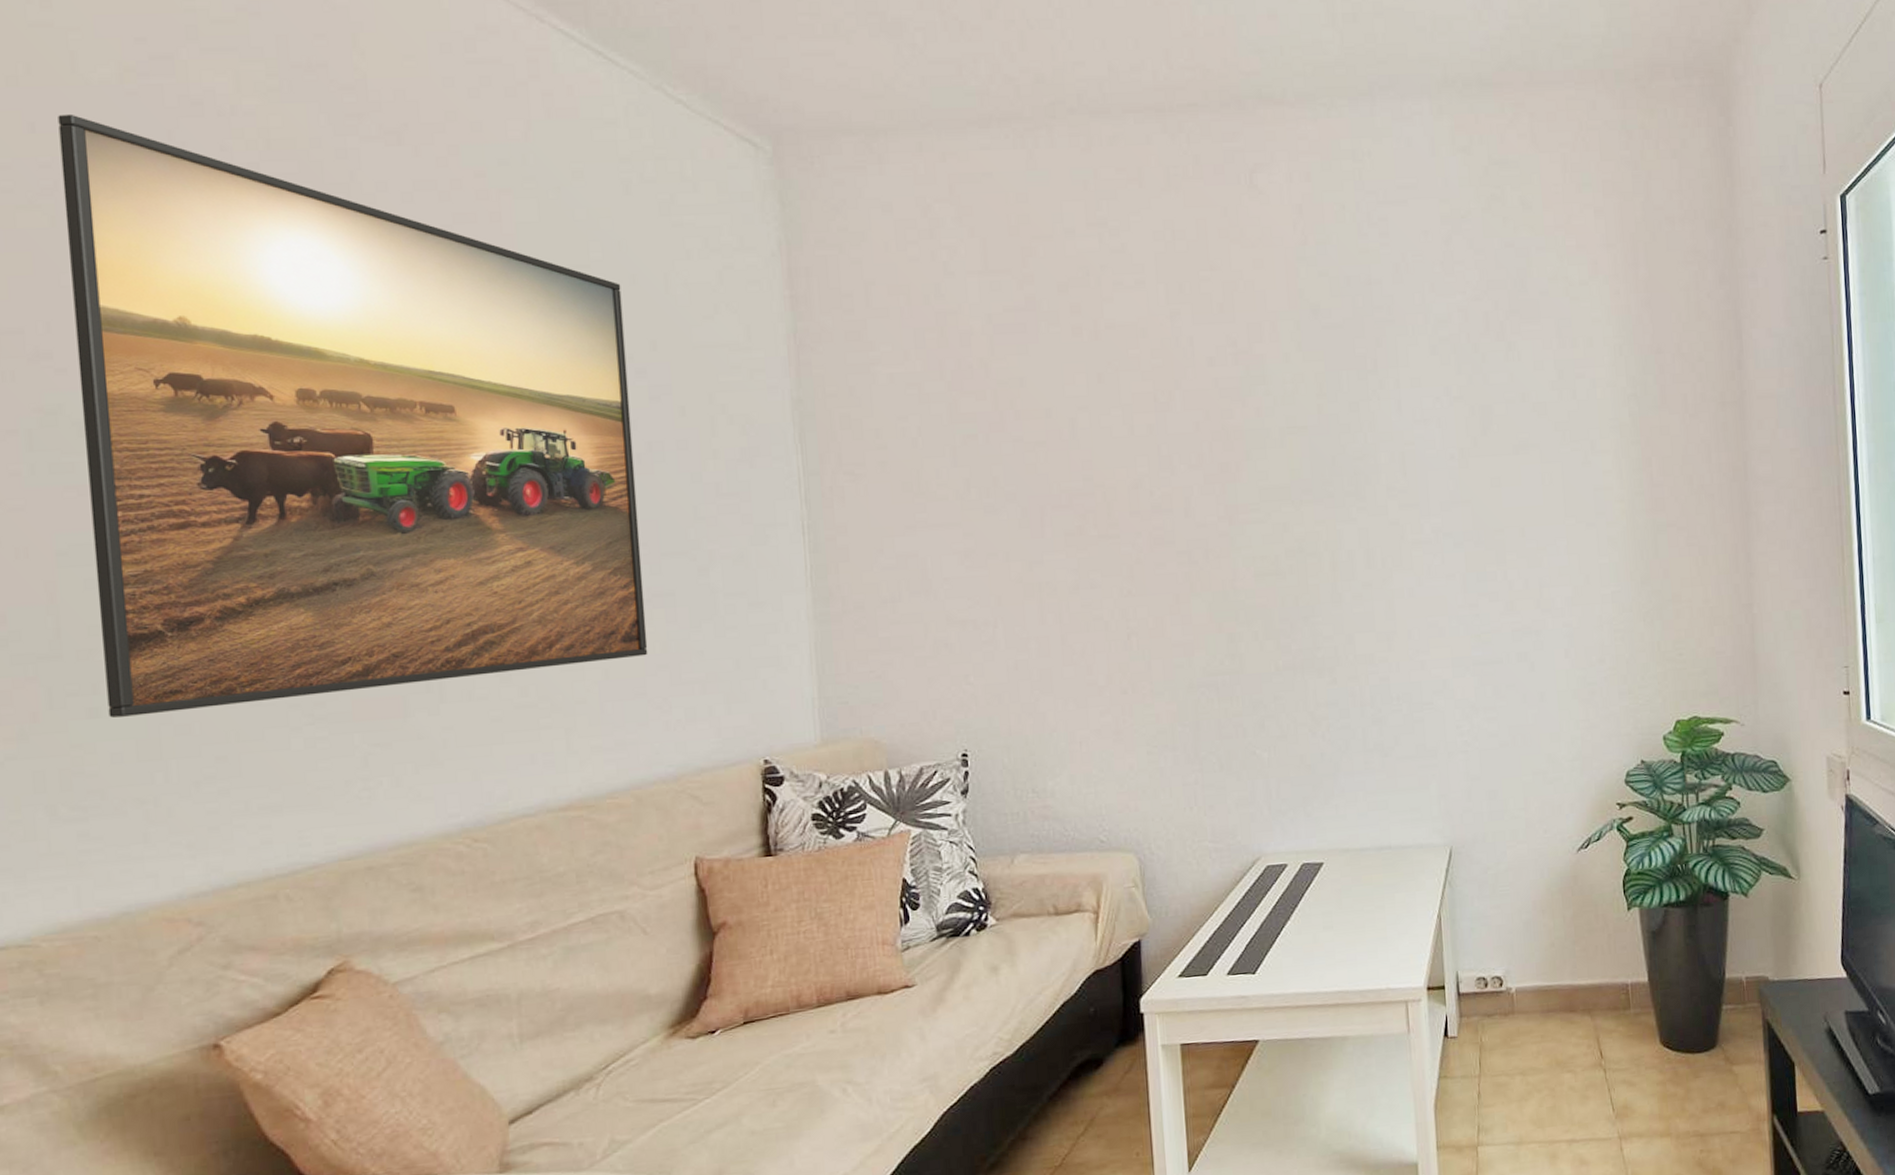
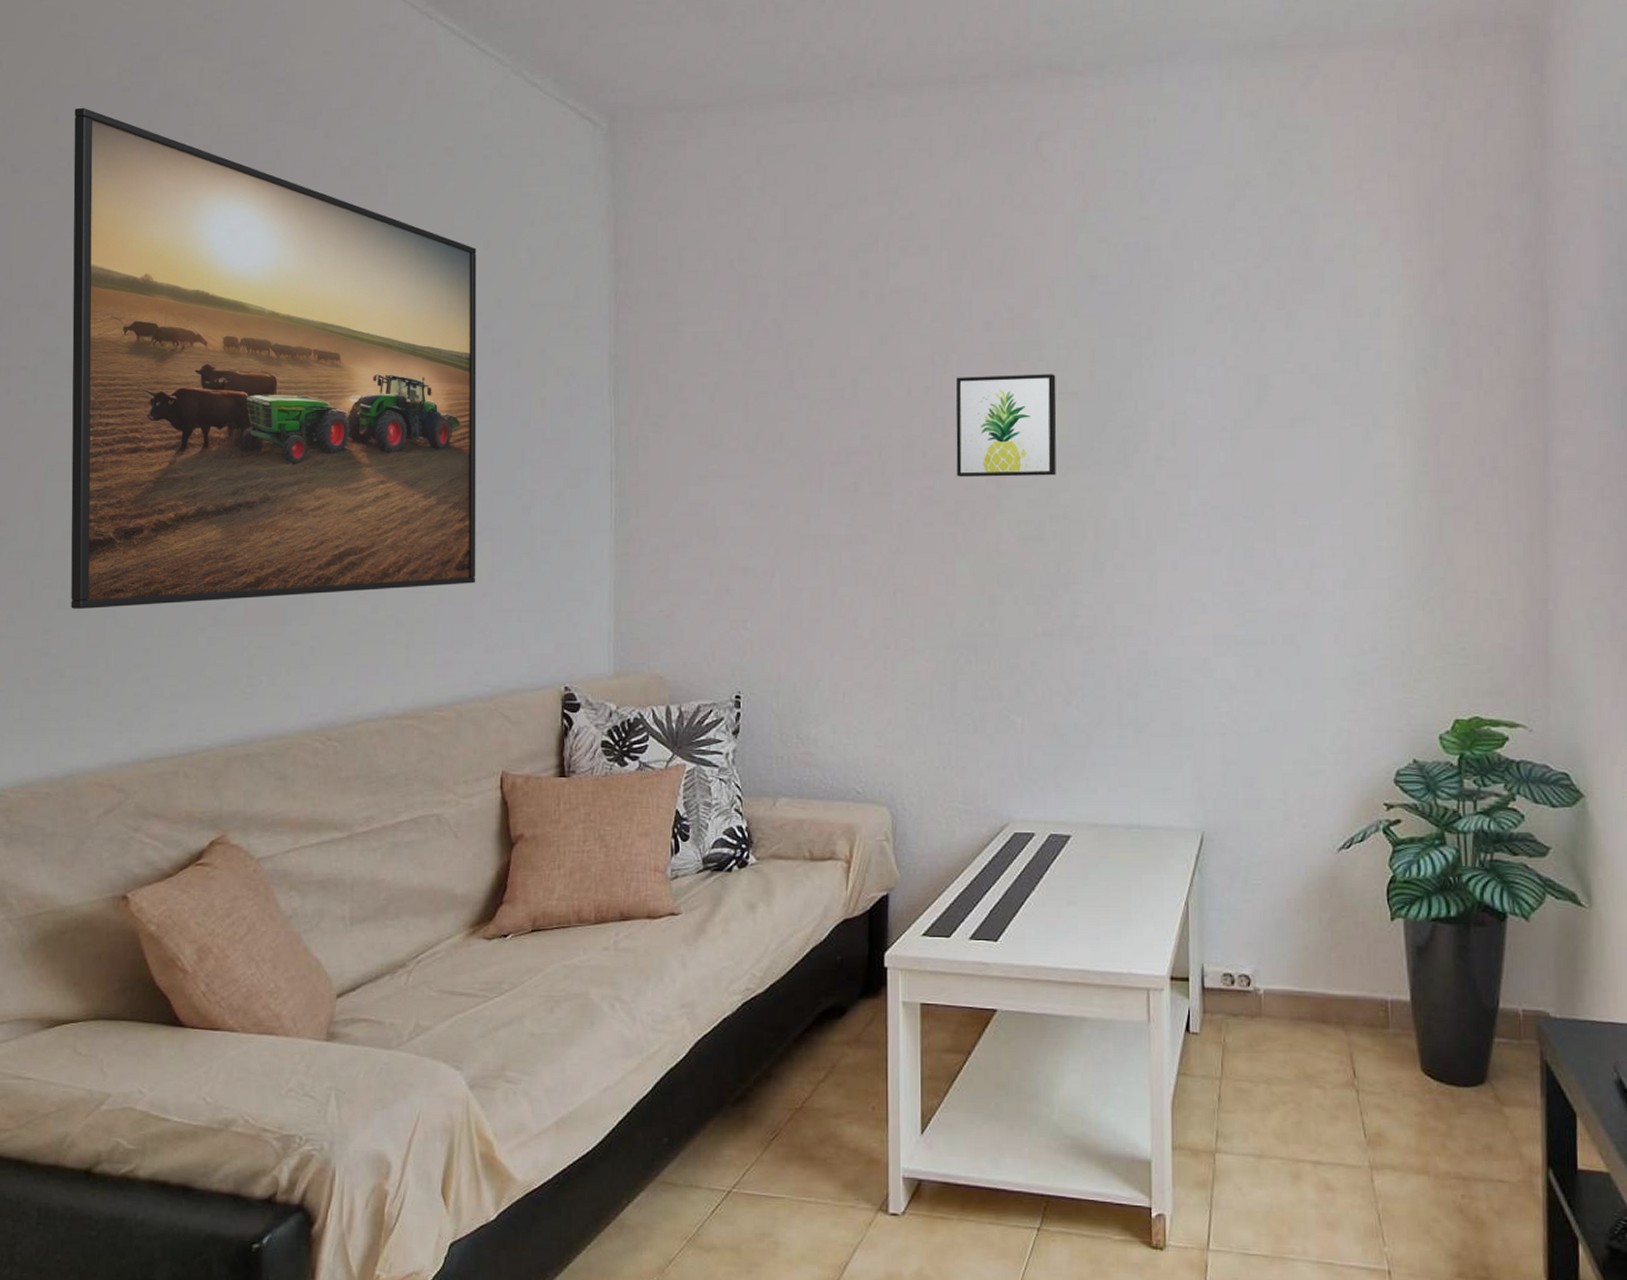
wall art: none [1181,408,1290,515] -> present [956,374,1057,477]

